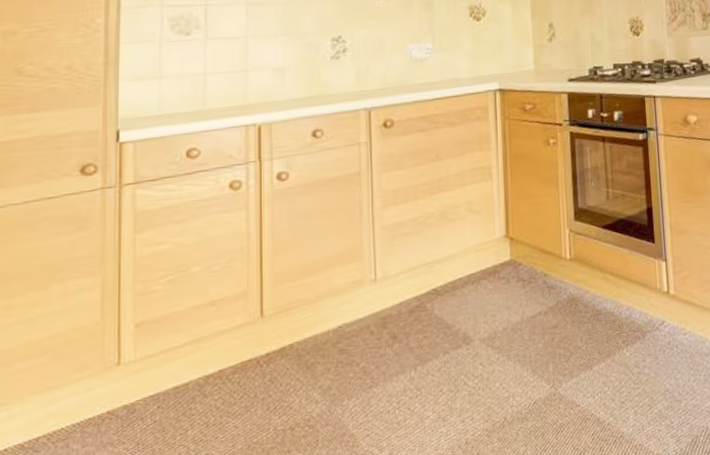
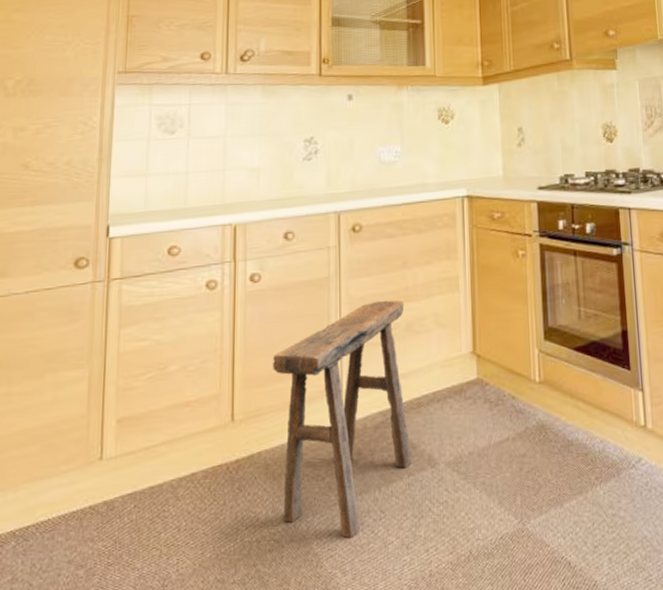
stool: none [302,191,447,417] -> present [272,300,412,539]

